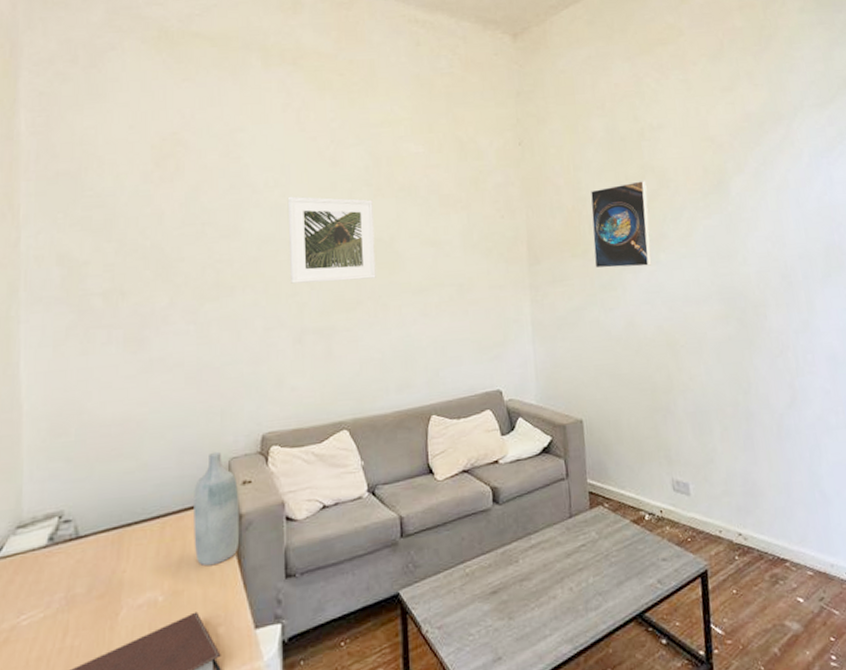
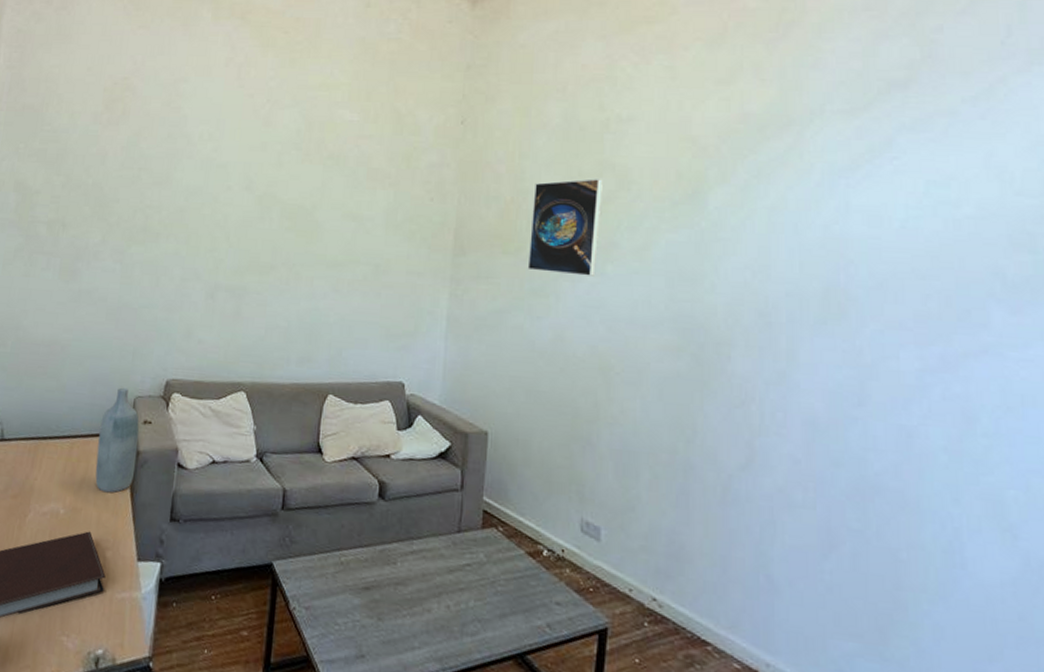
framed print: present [287,196,376,284] -> none [211,151,300,245]

